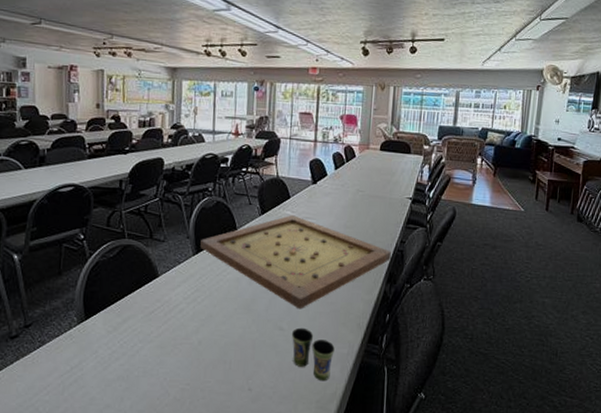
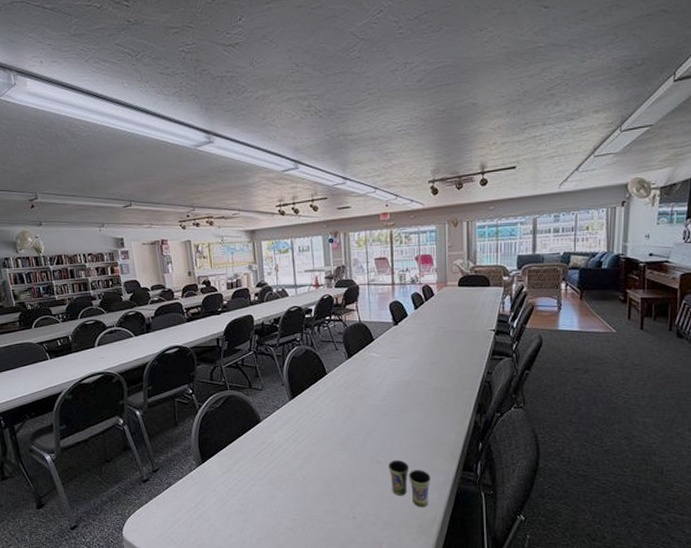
gameboard: present [200,215,391,310] -> none [295,356,478,443]

